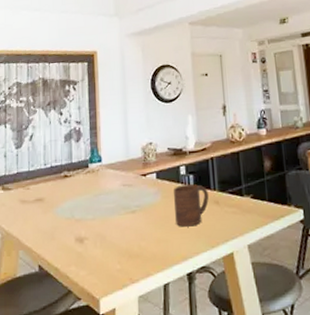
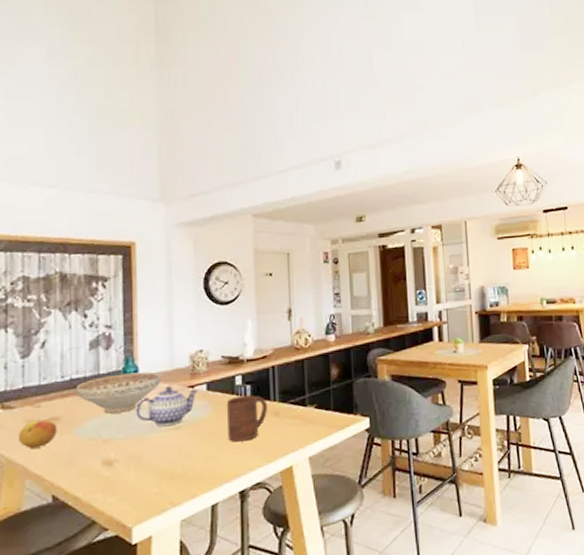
fruit: none [14,199,42,224] -> present [17,419,57,449]
decorative bowl: none [55,161,120,197] -> present [77,371,162,414]
teapot: none [100,174,150,210] -> present [136,386,198,426]

